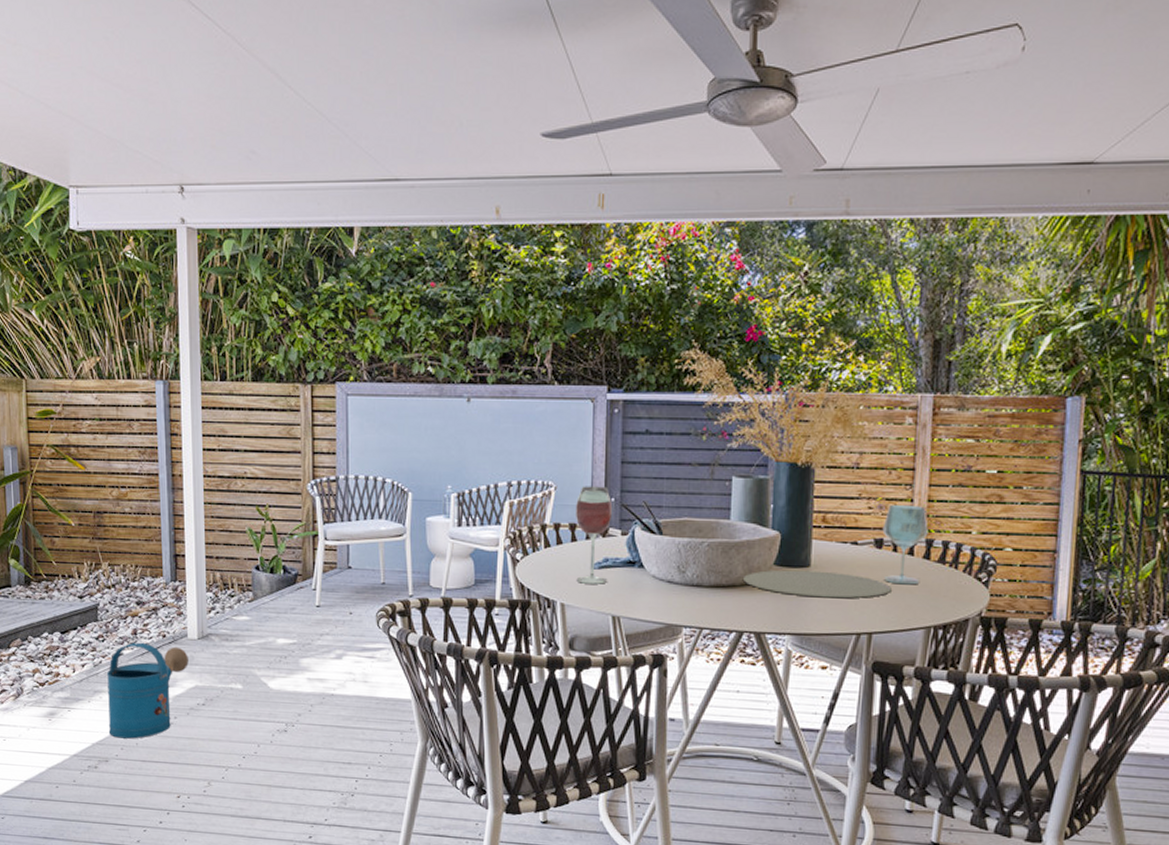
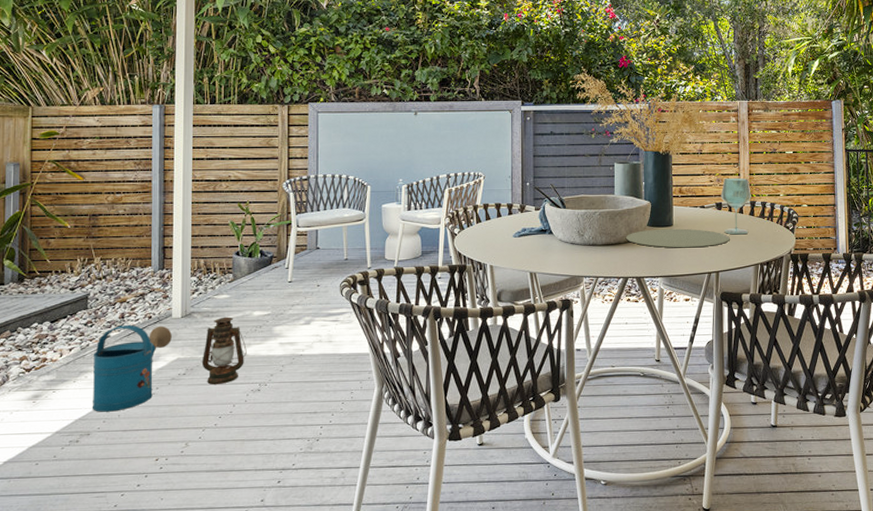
lantern: none [221,642,271,720] -> present [201,316,247,384]
wineglass: present [575,486,613,584] -> none [499,174,528,249]

